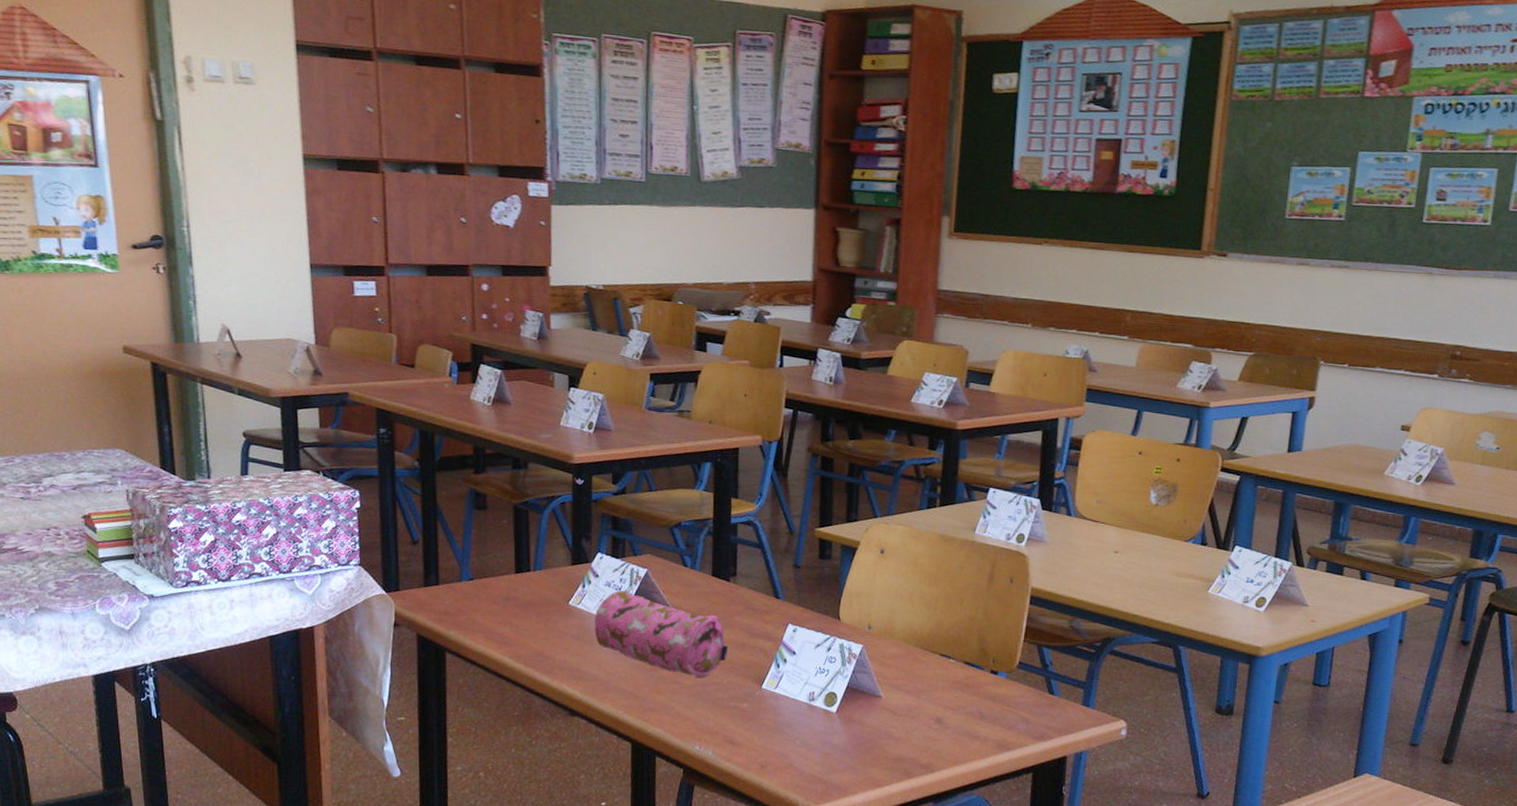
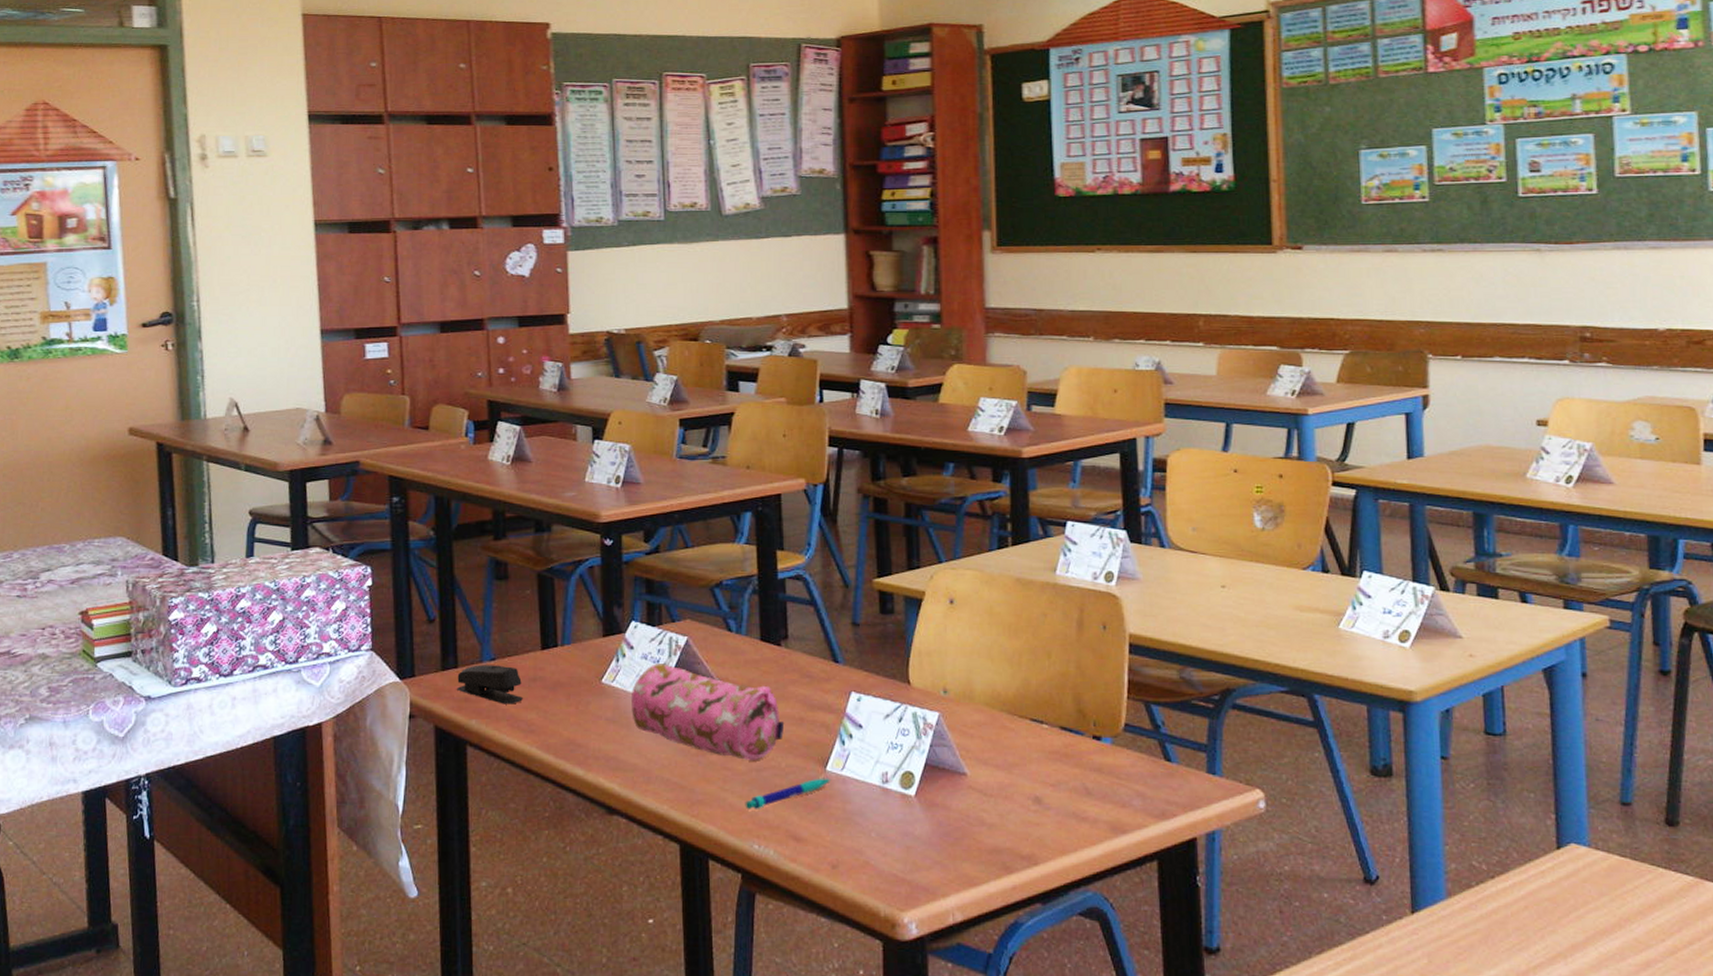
stapler: none [438,583,497,619] -> present [457,665,523,705]
pen: none [689,694,766,718] -> present [745,778,832,810]

